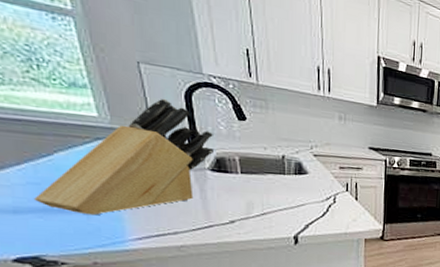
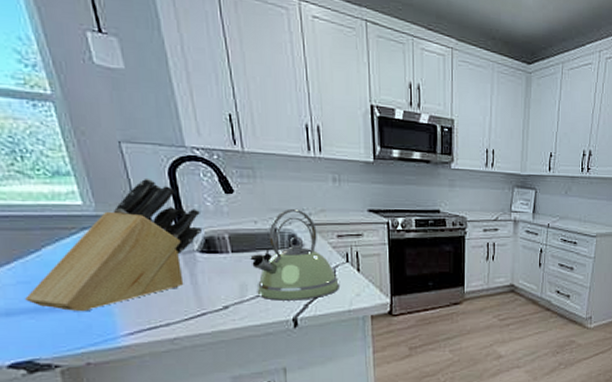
kettle: none [258,139,338,221] -> present [250,208,339,301]

